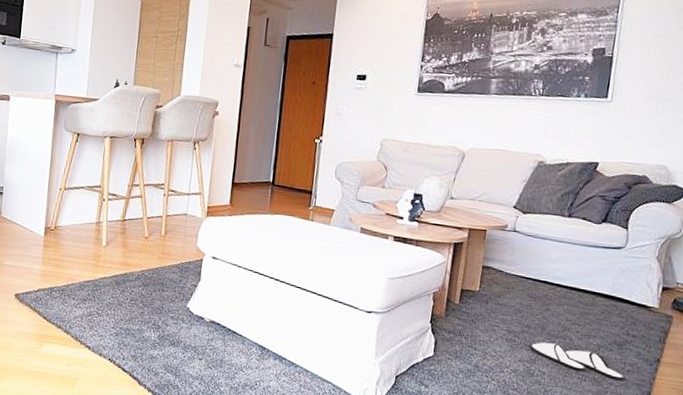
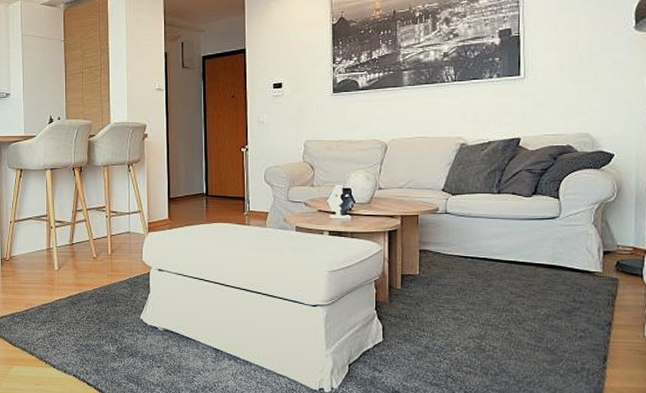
slippers: present [529,342,626,380] -> none [477,317,579,347]

